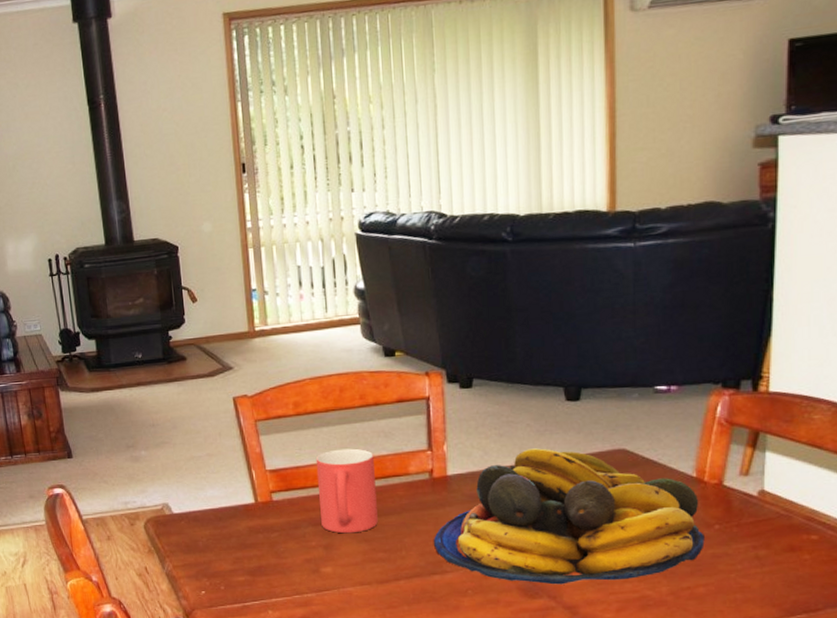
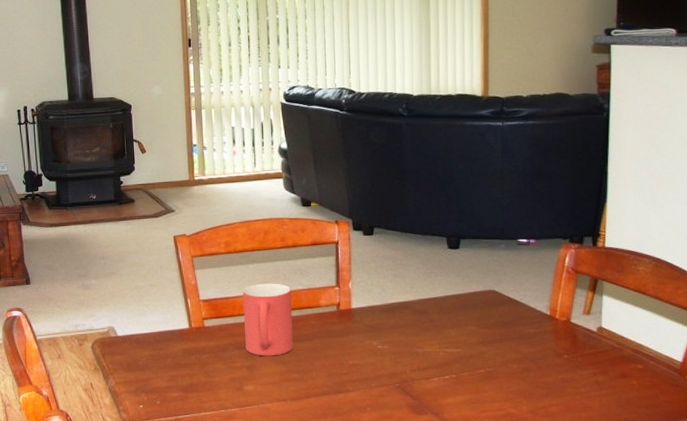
fruit bowl: present [434,448,705,585] -> none [339,287,556,403]

